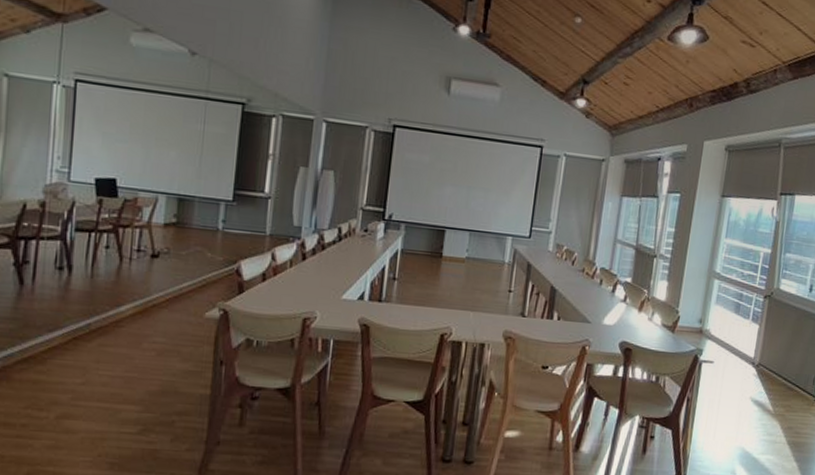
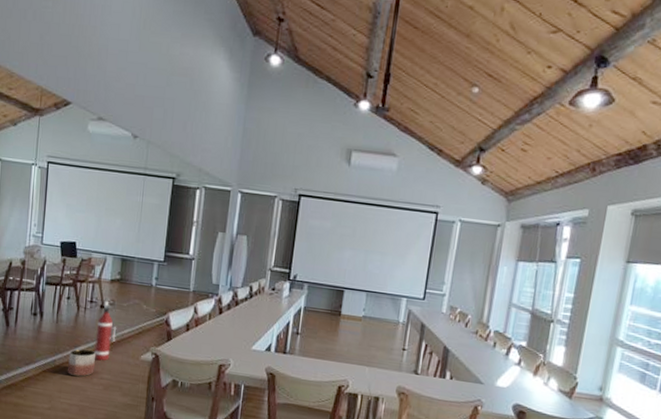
planter: none [108,308,145,343] -> present [68,349,96,377]
fire extinguisher: none [142,245,173,322] -> present [93,297,117,361]

